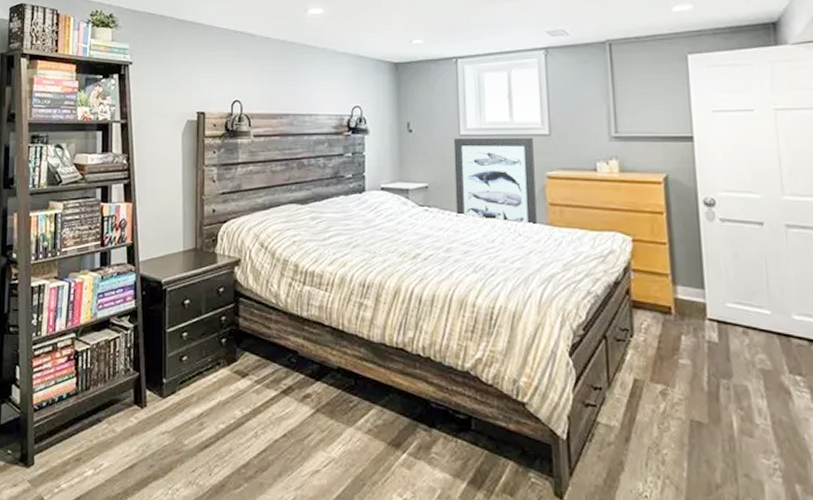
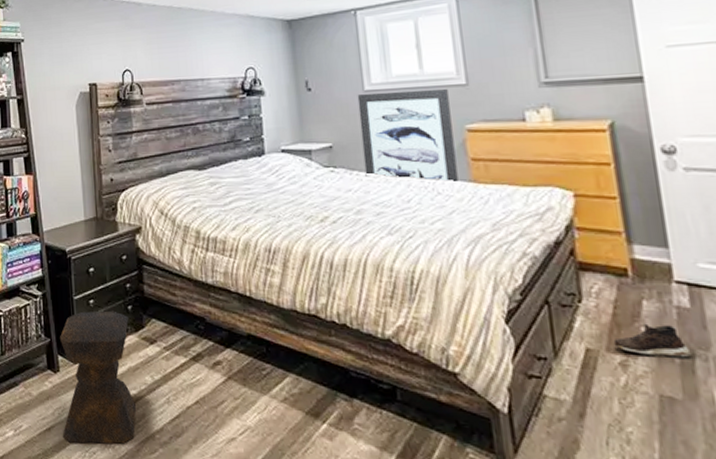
stool: none [145,344,223,481] -> present [59,311,136,444]
shoe: none [656,356,717,387] -> present [613,323,692,358]

